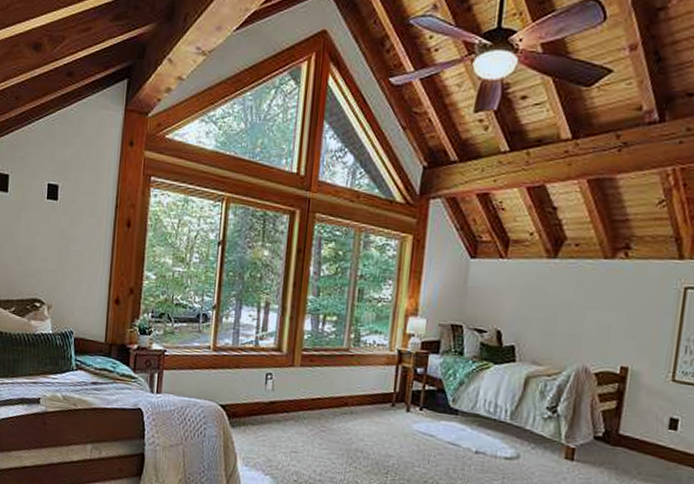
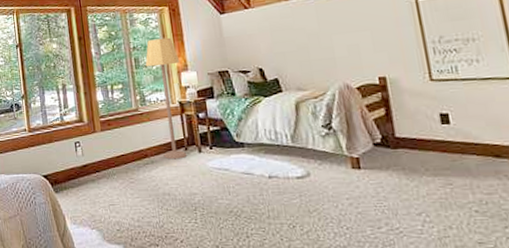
lamp: none [366,270,411,415] -> present [145,37,188,160]

